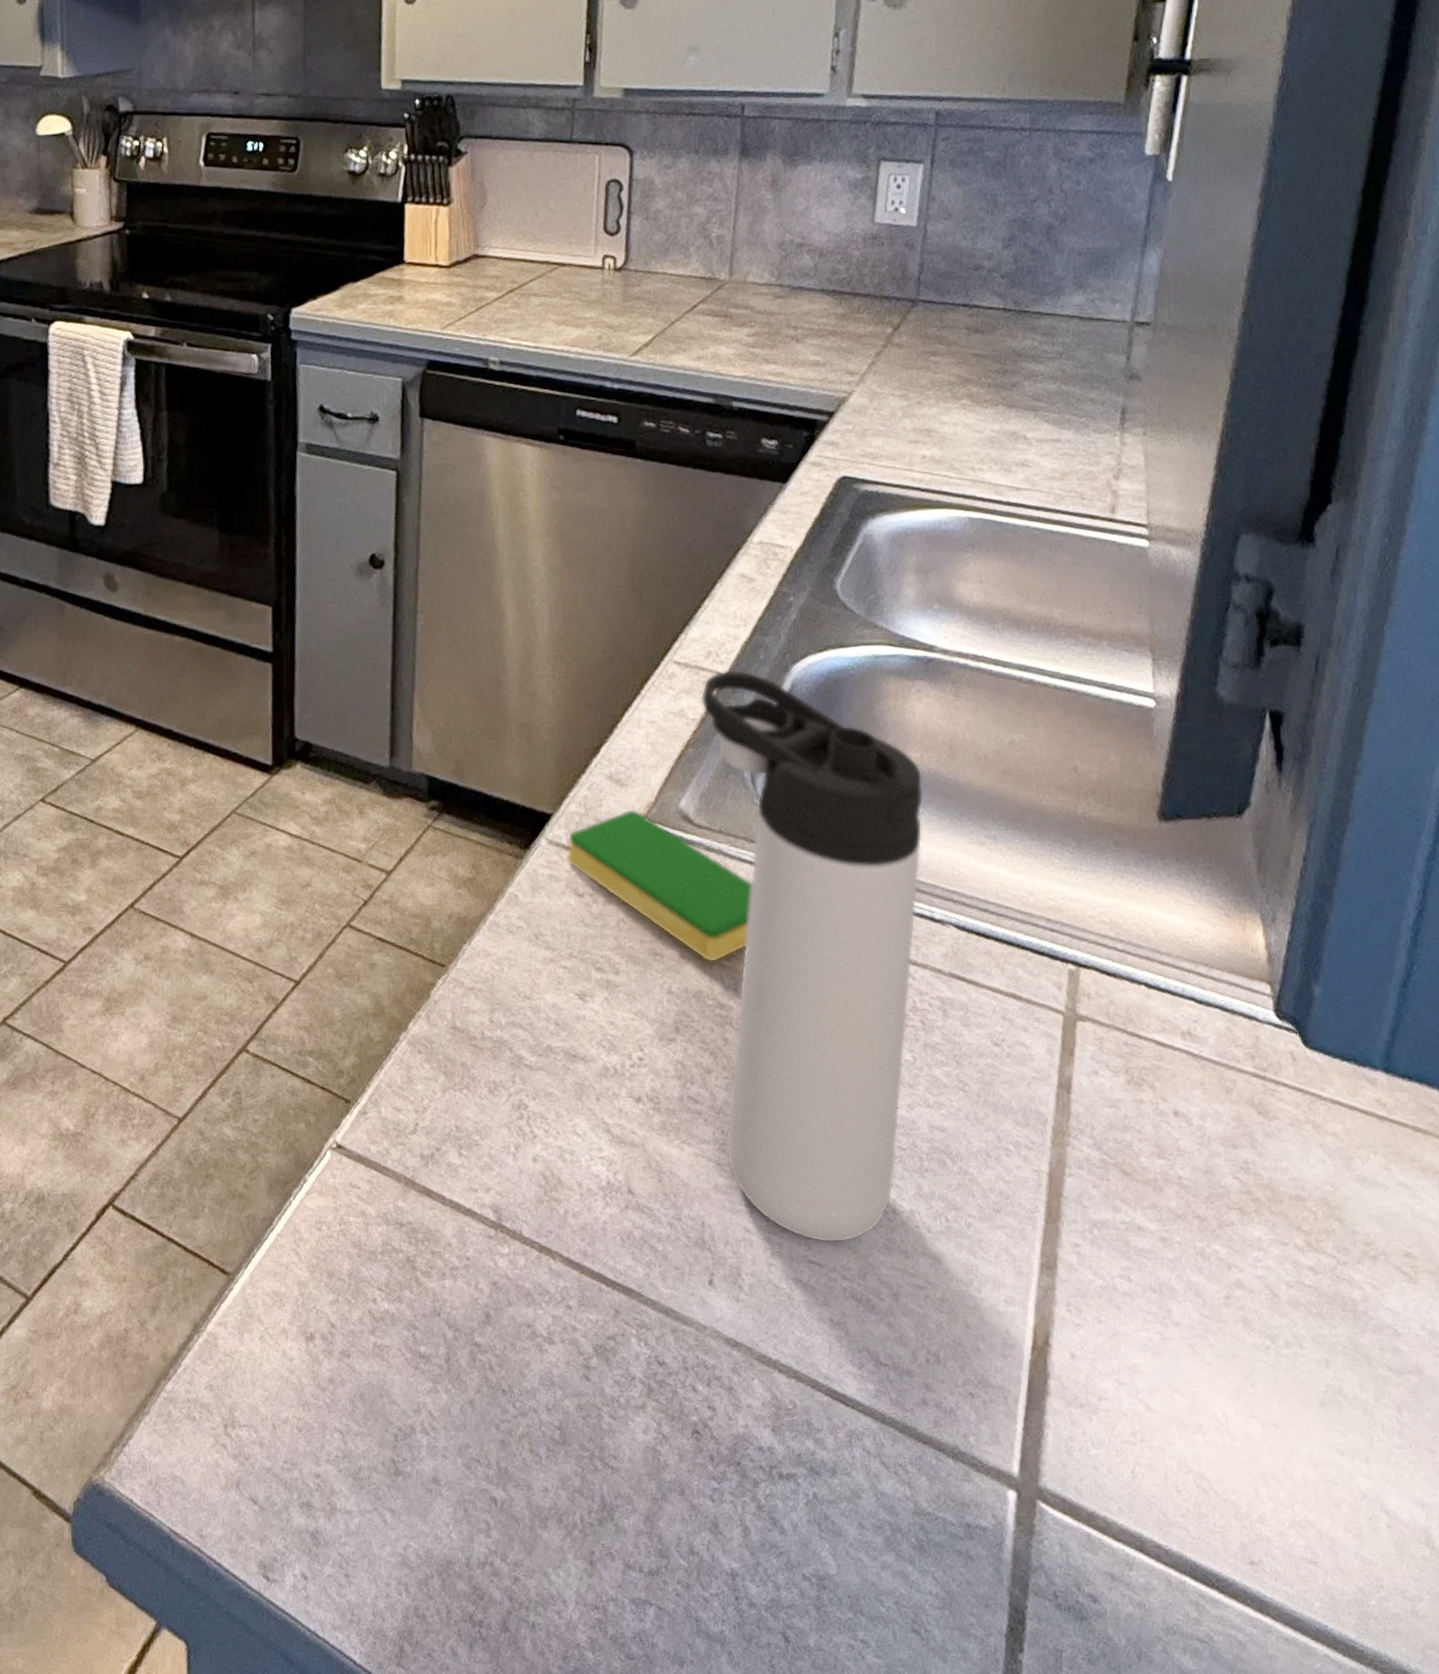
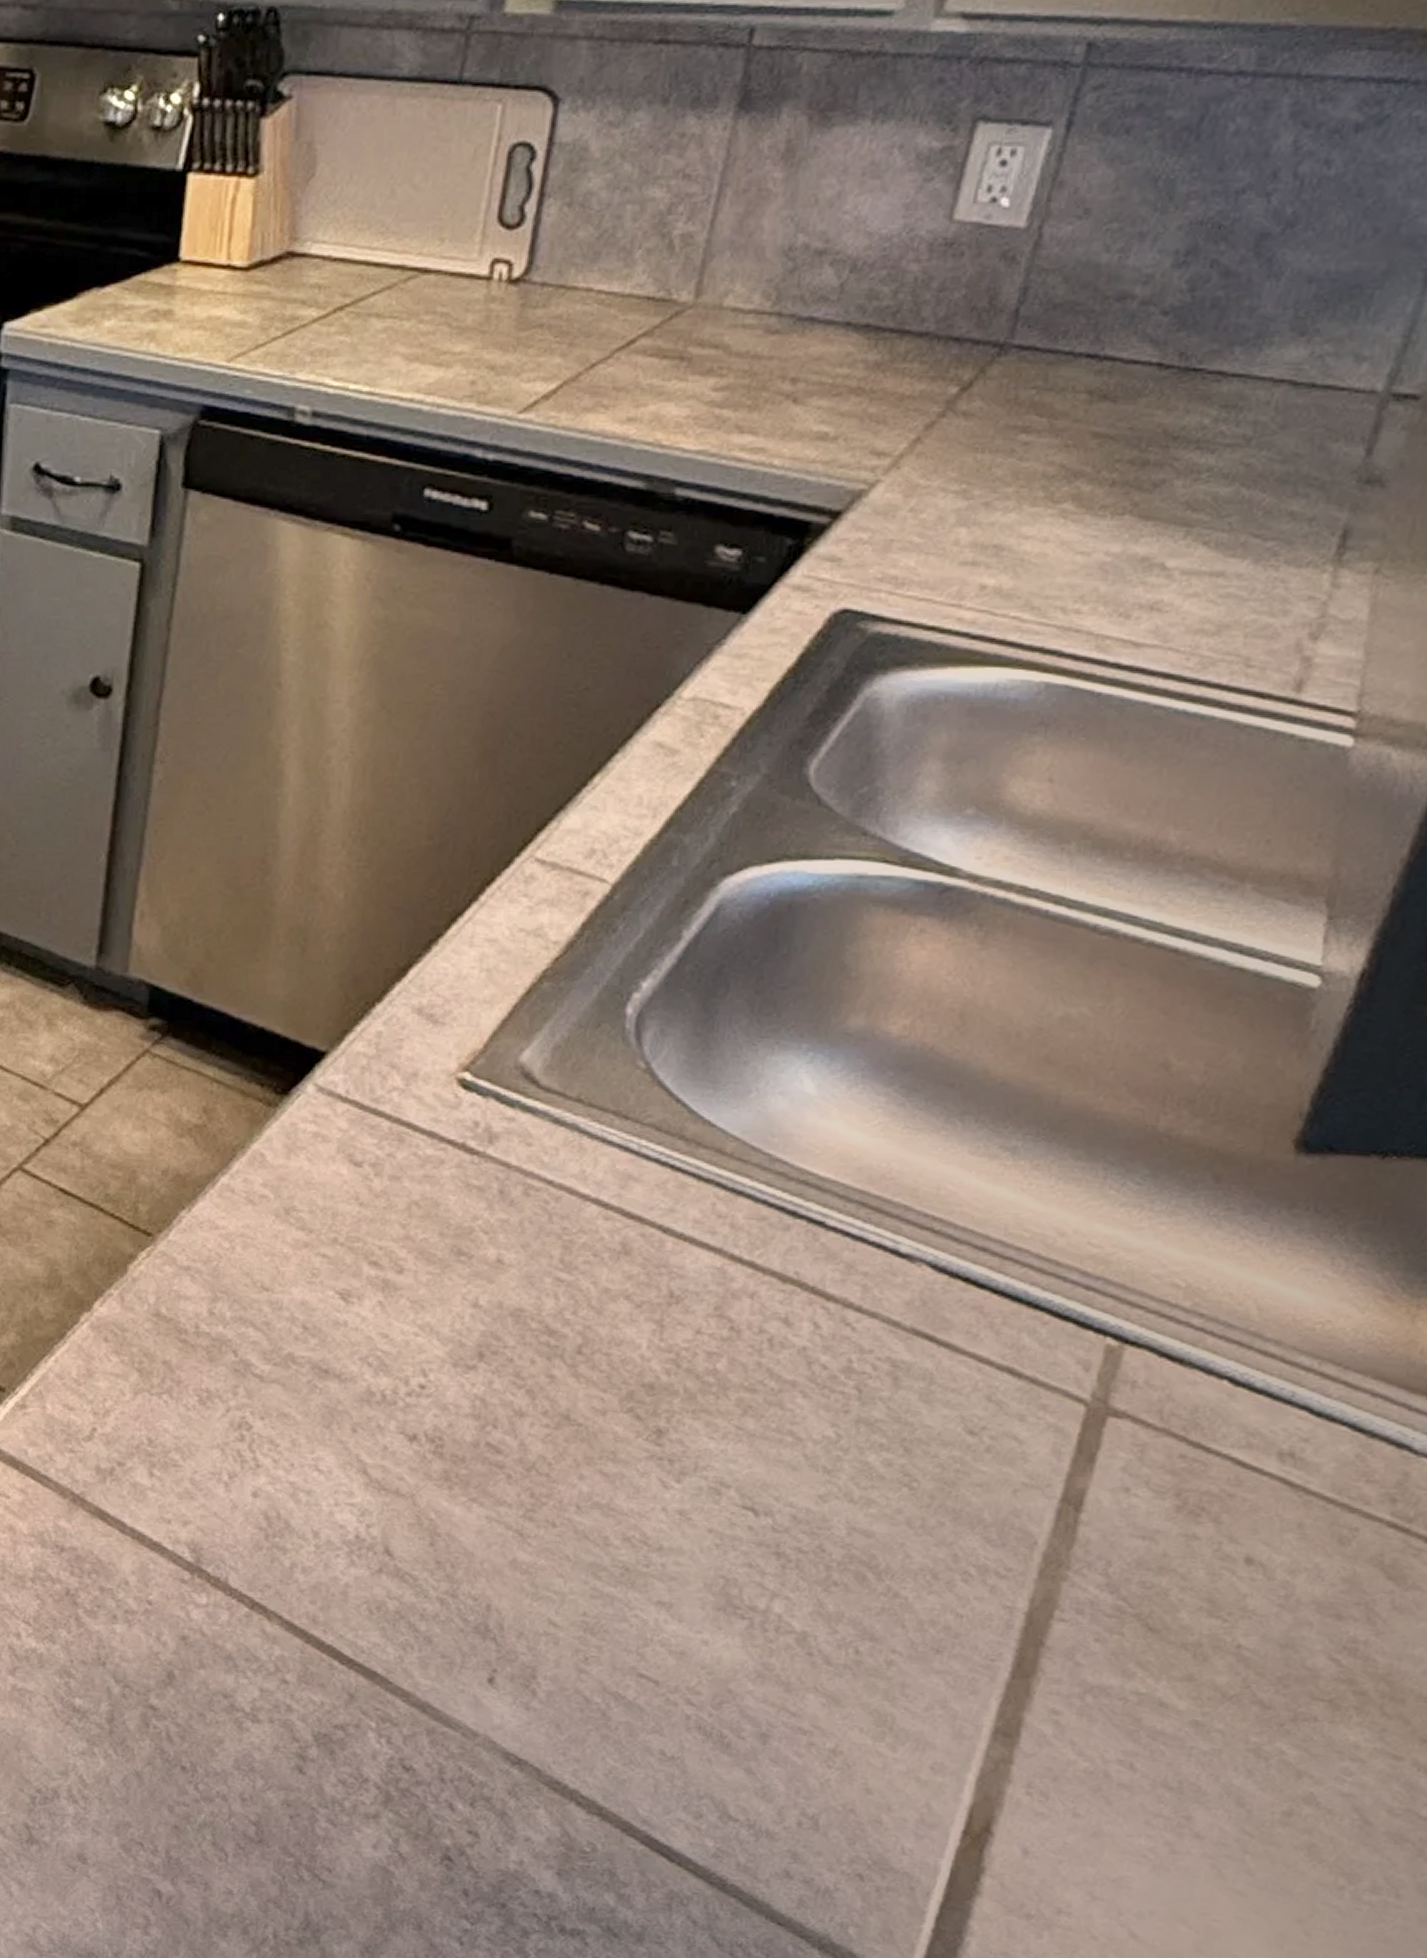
dish sponge: present [567,808,753,963] -> none [343,1055,619,1274]
thermos bottle: present [701,669,924,1243] -> none [533,876,911,1659]

